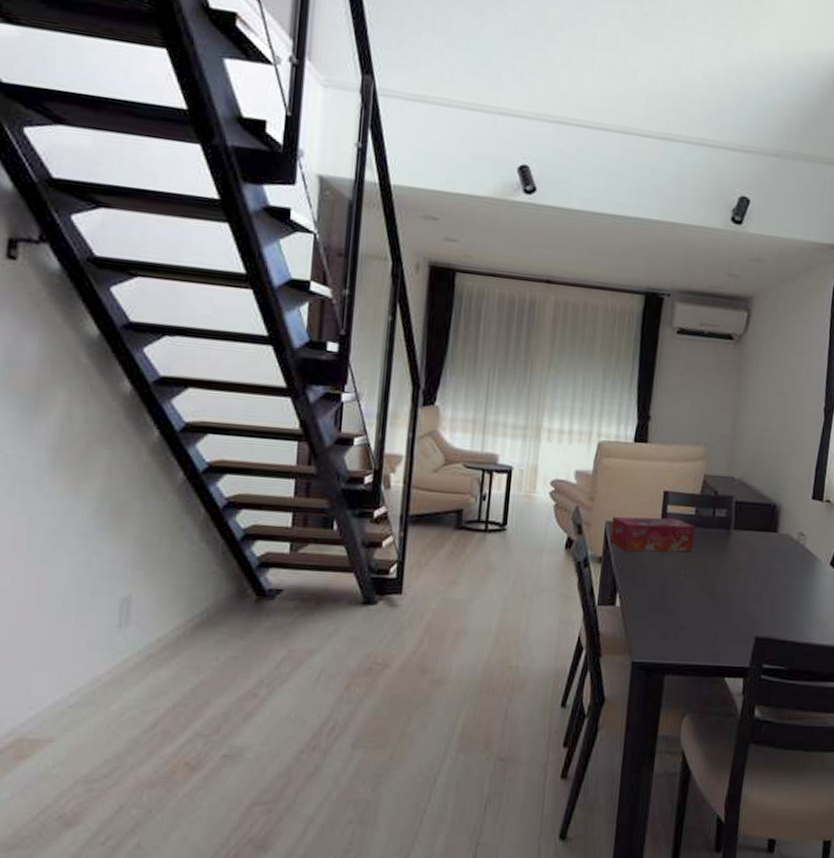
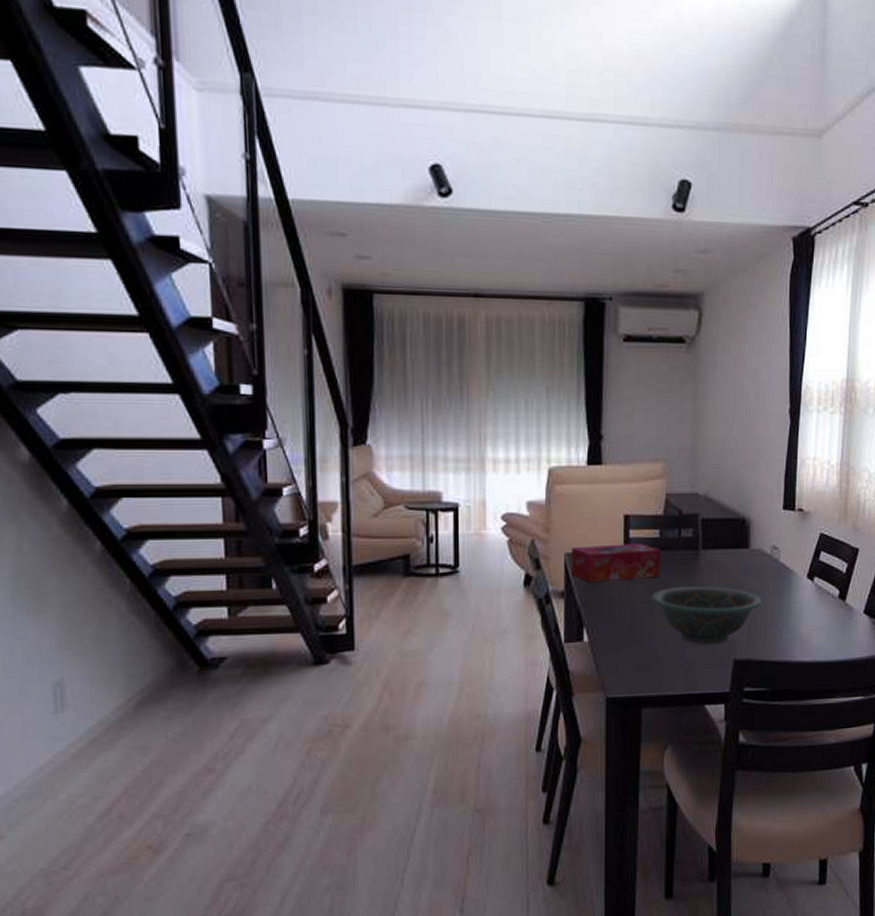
decorative bowl: none [683,562,787,621] -> present [651,586,762,645]

